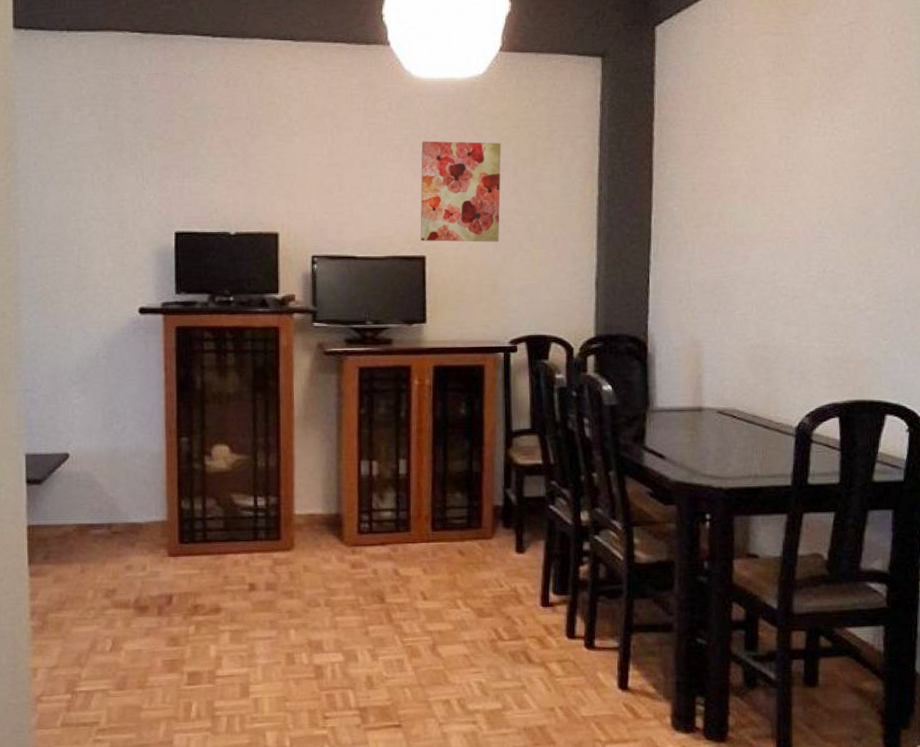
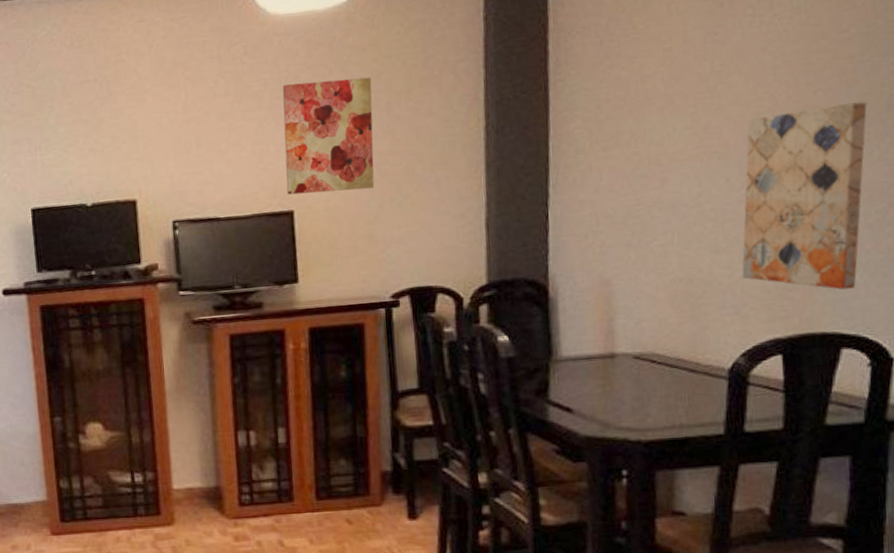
wall art: none [807,206,906,365] -> present [742,101,867,291]

